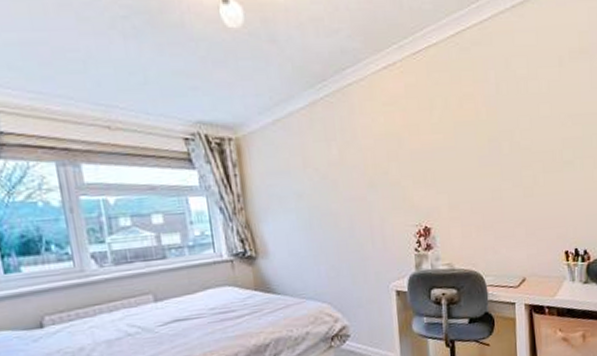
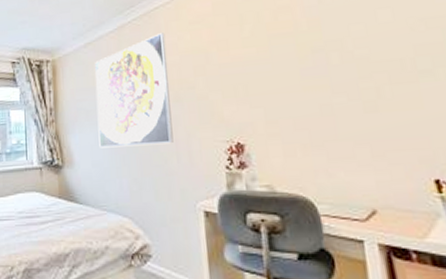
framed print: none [286,113,369,237] -> present [95,33,174,148]

